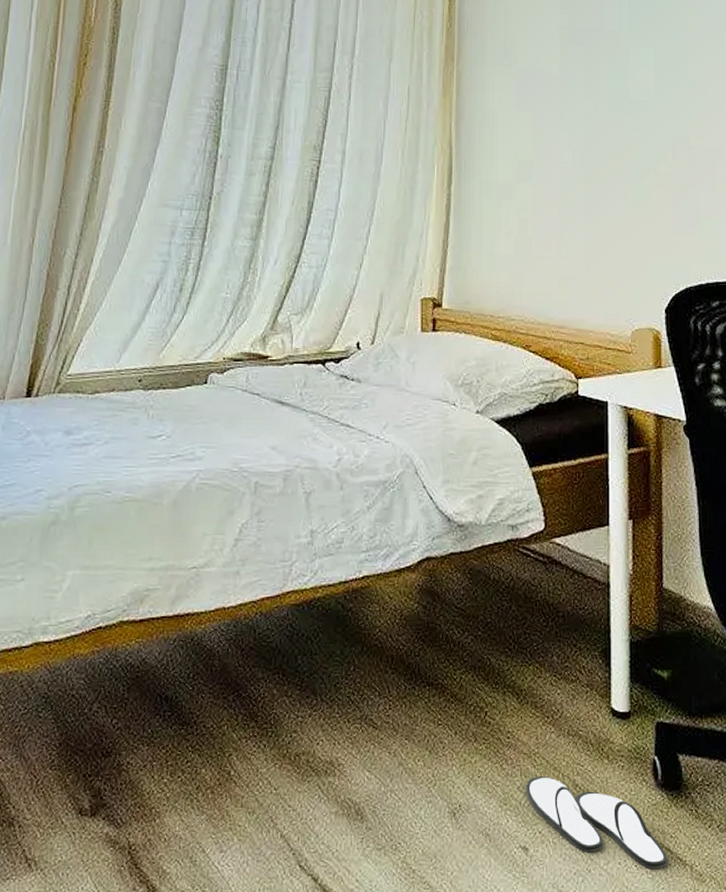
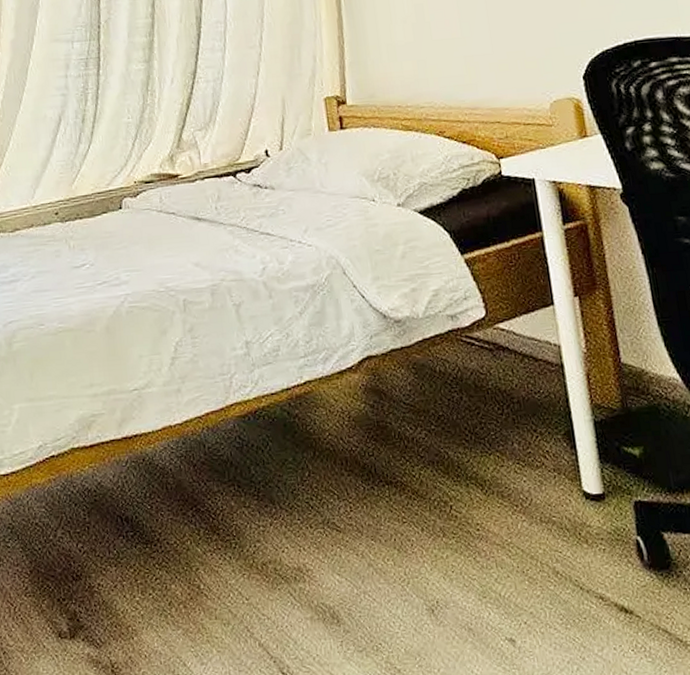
slippers: present [526,776,668,868] -> none [503,566,667,652]

